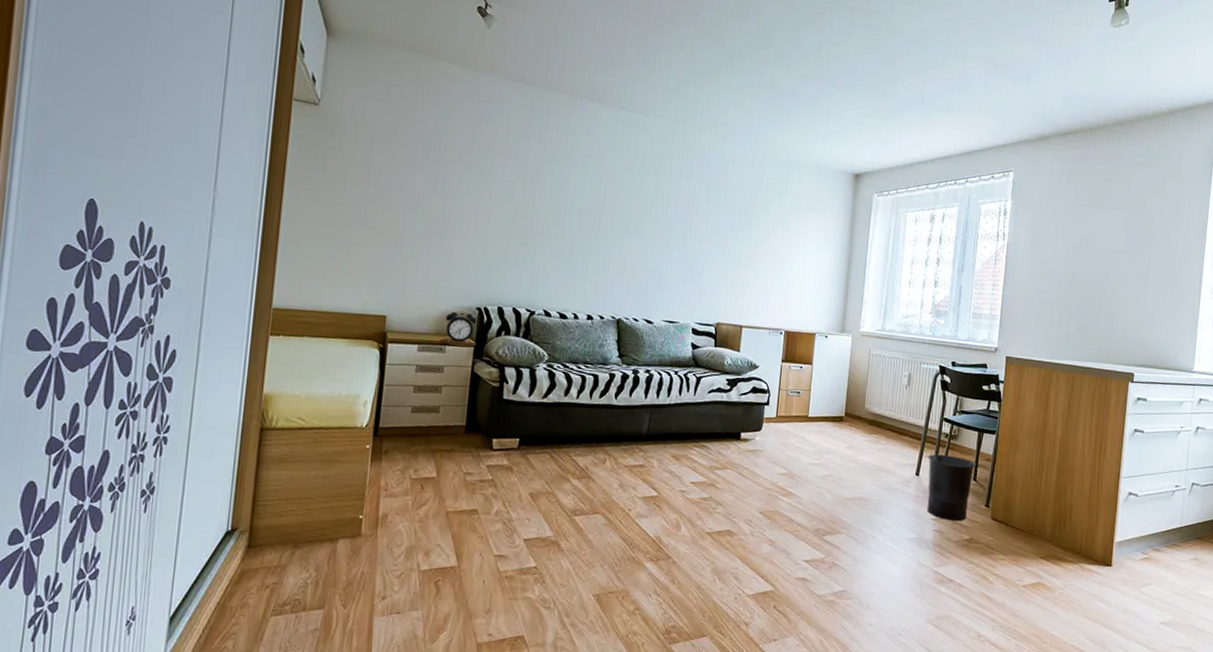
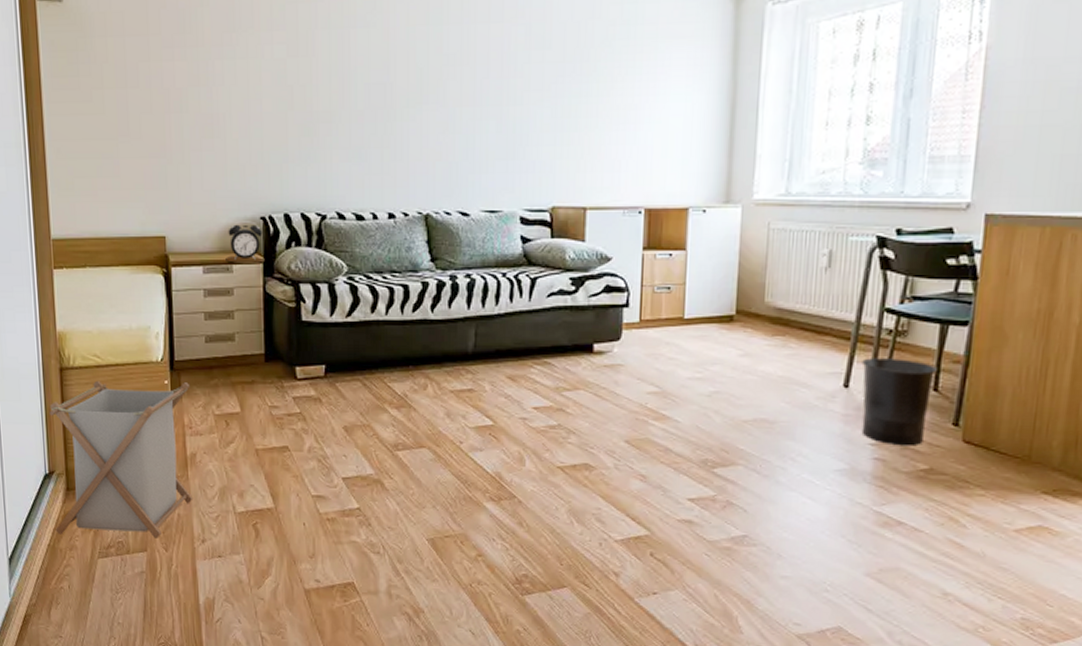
laundry basket: none [228,441,391,596] -> present [49,380,194,539]

